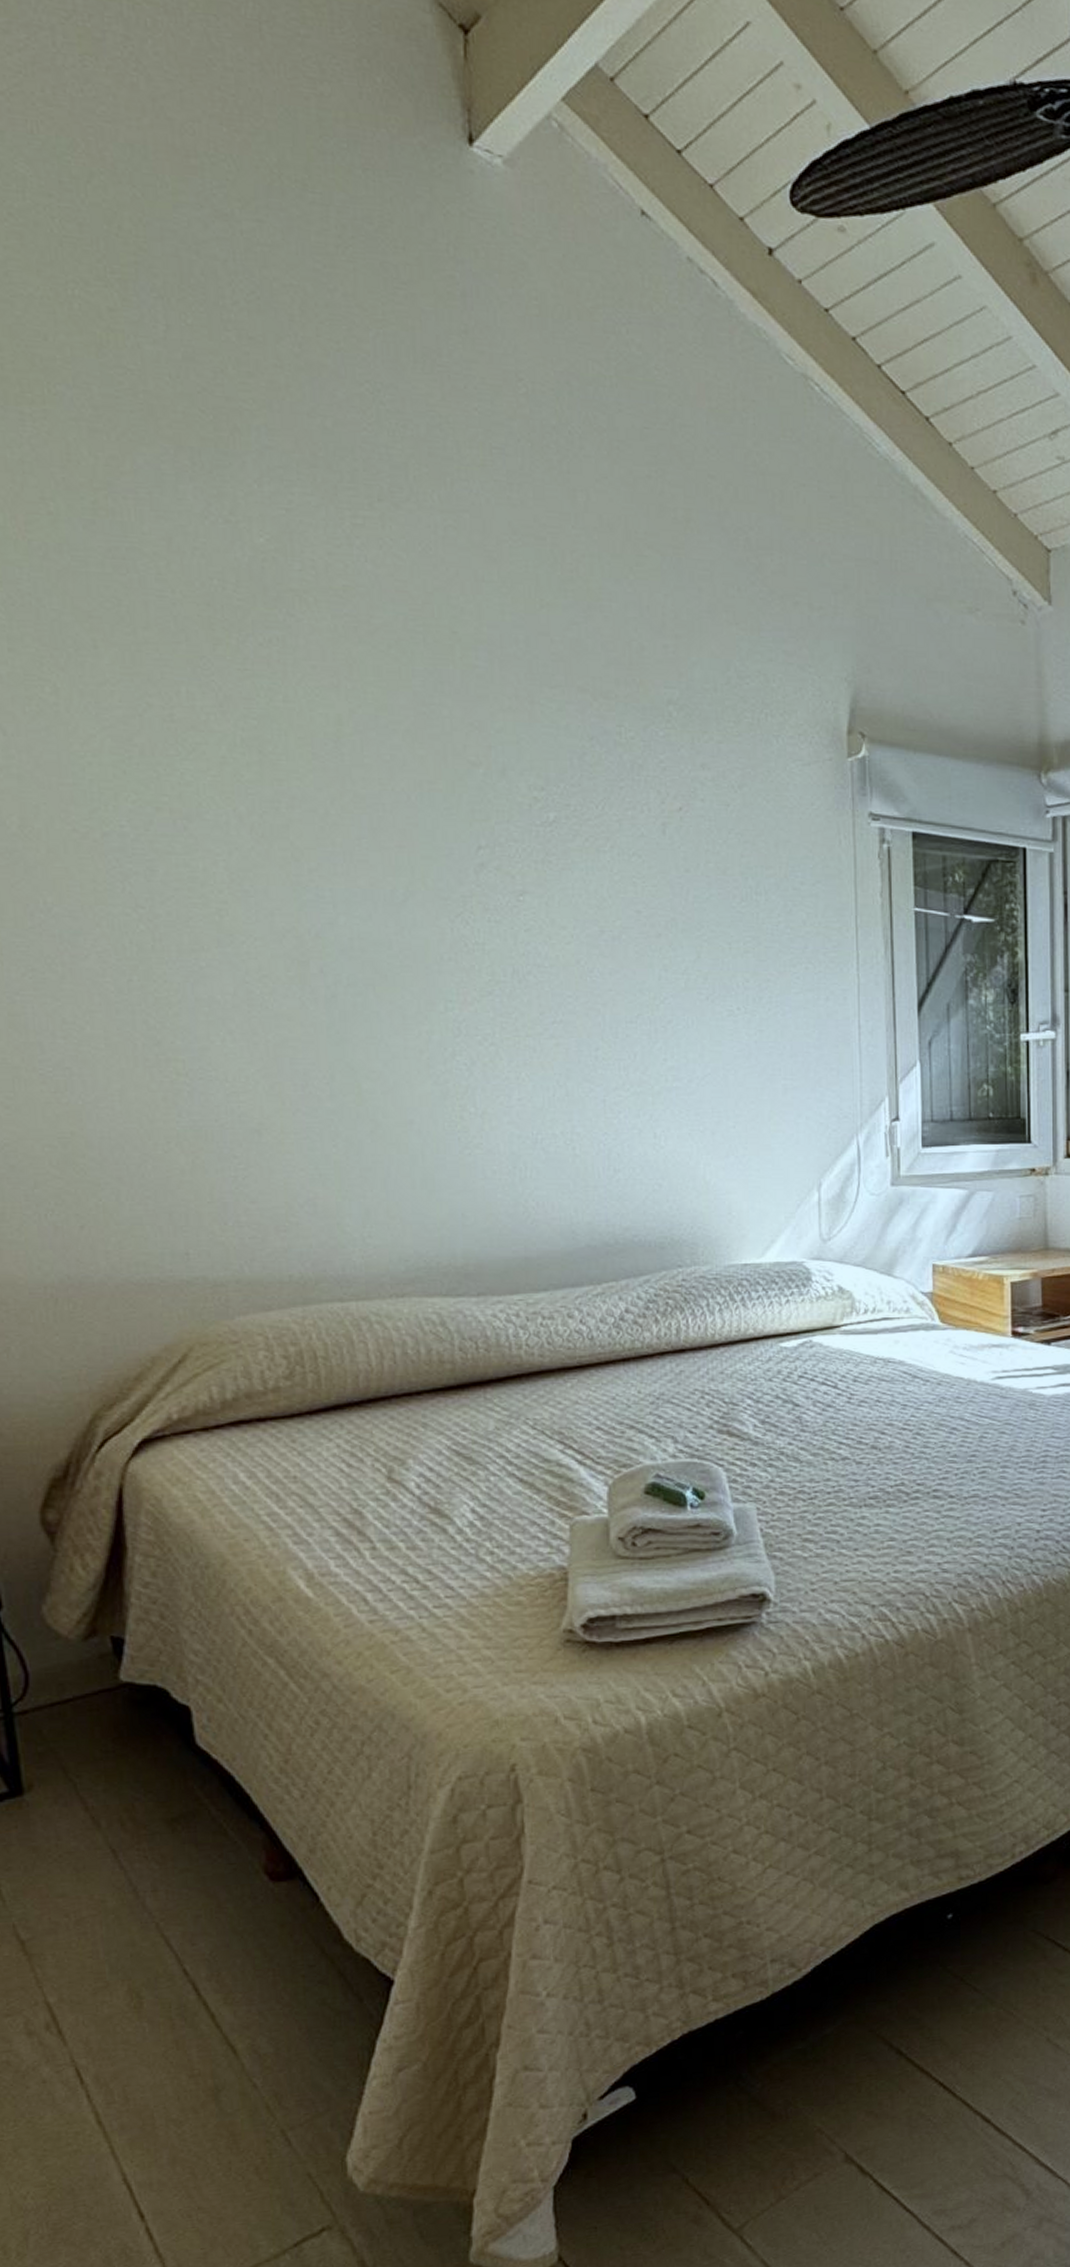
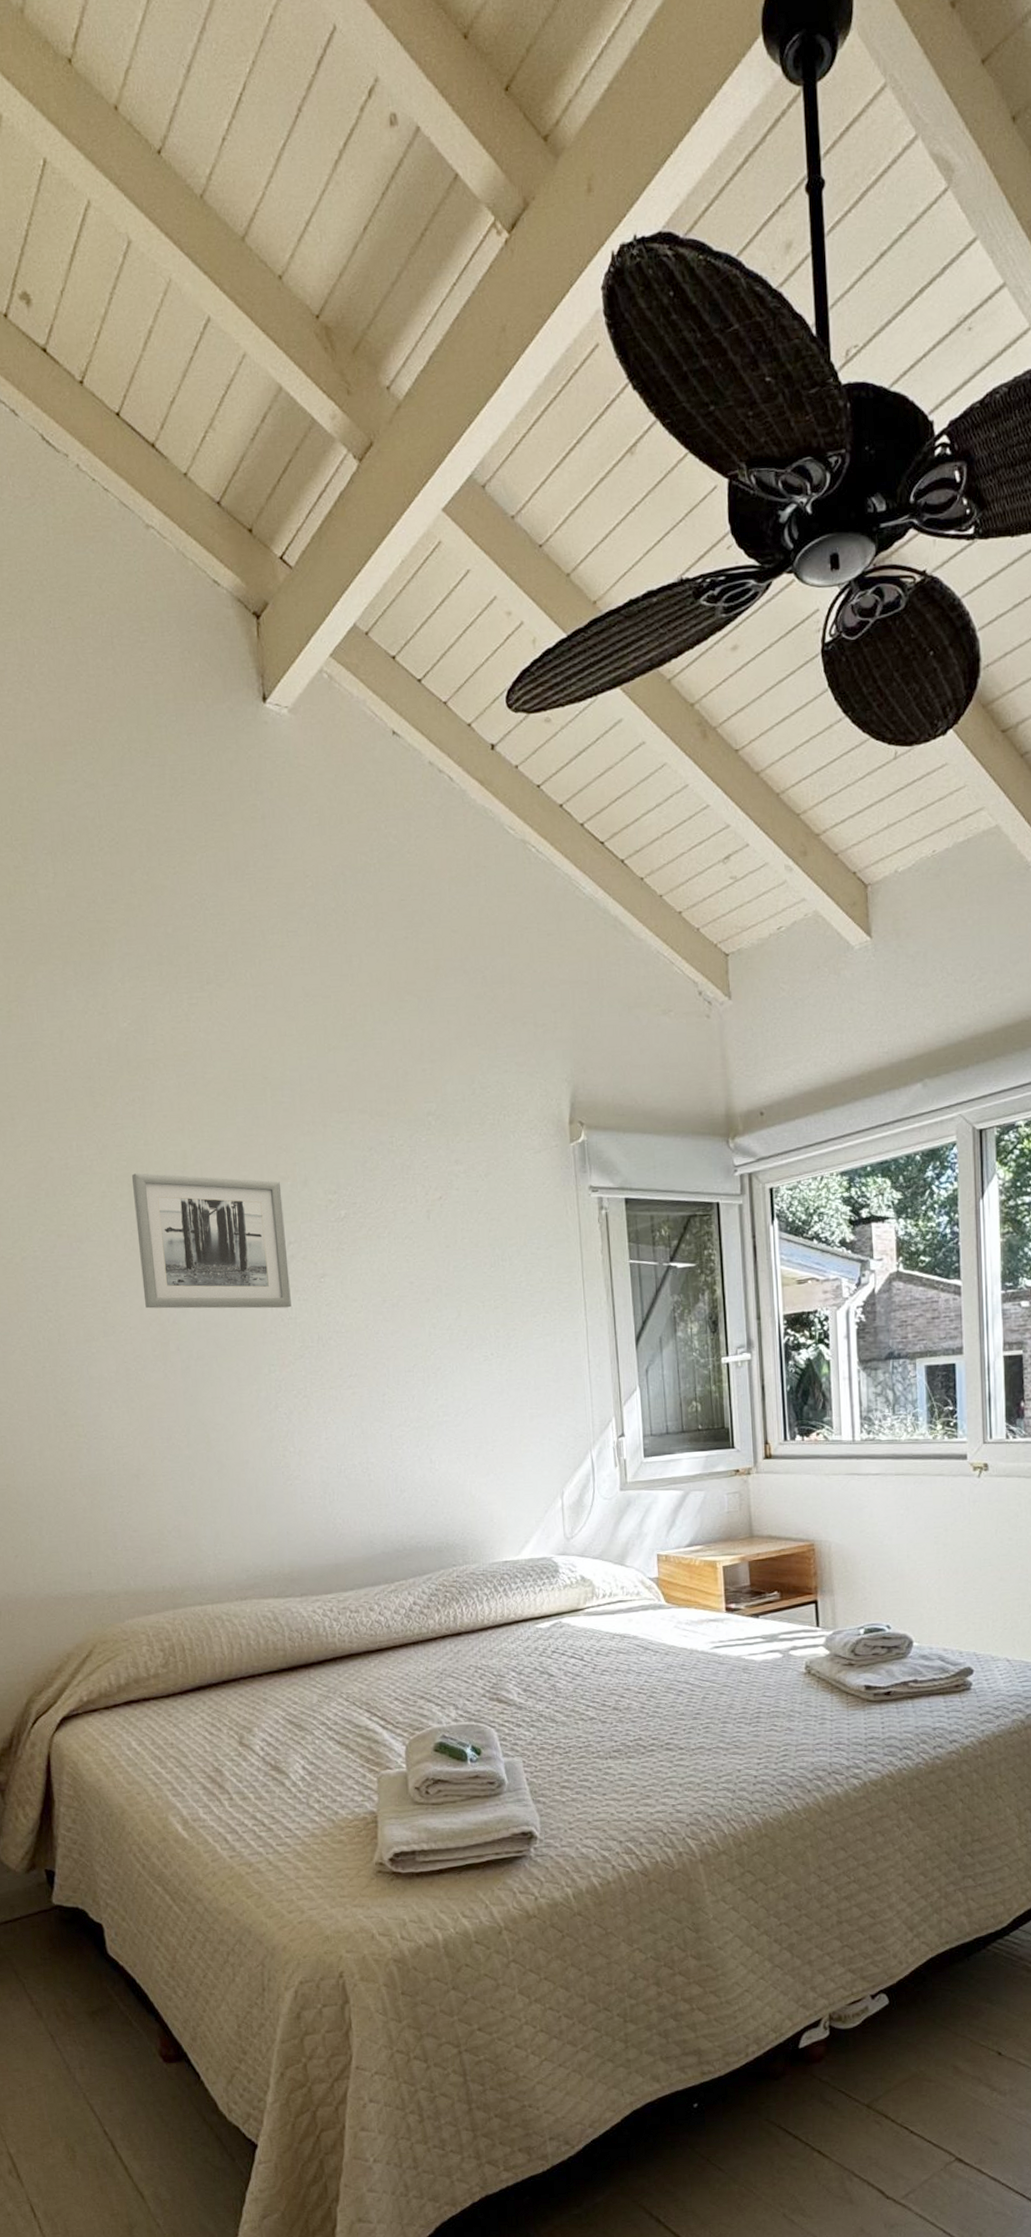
wall art: none [263,737,479,930] -> present [131,1173,291,1309]

